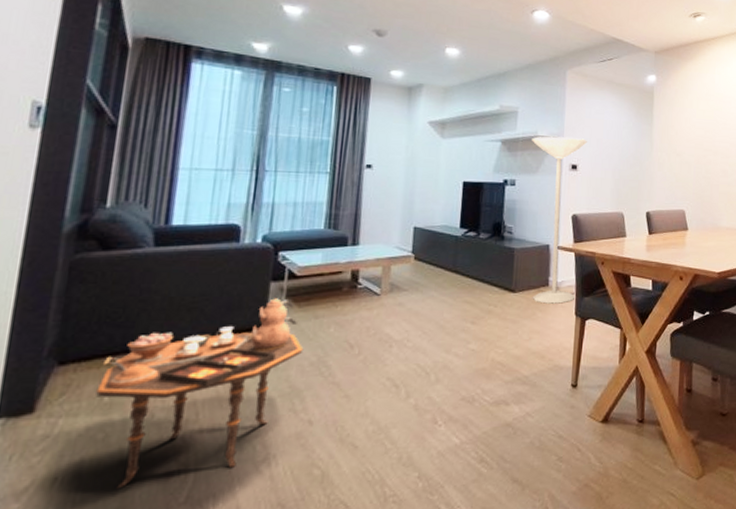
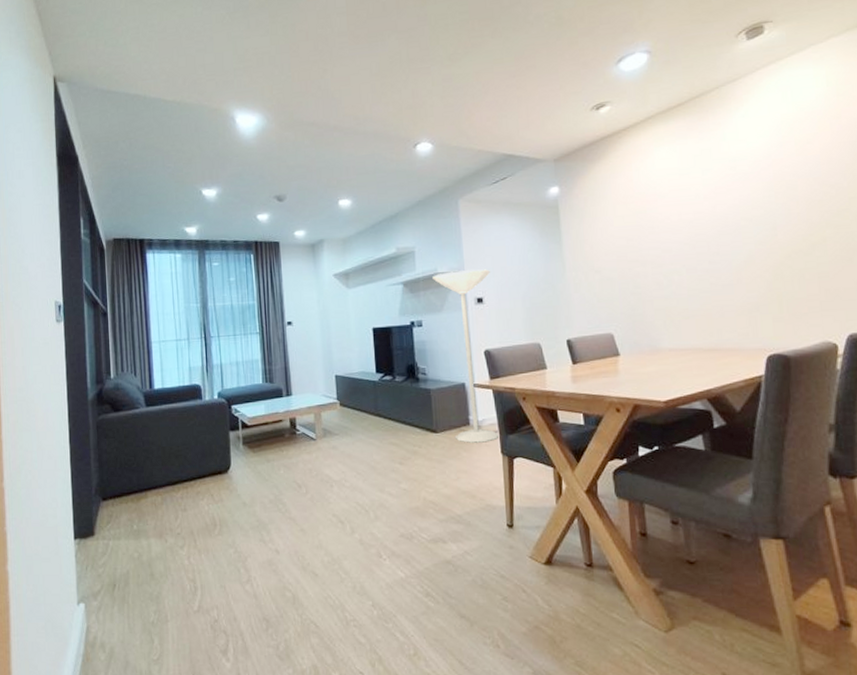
side table: present [96,298,304,488] -> none [128,445,263,595]

